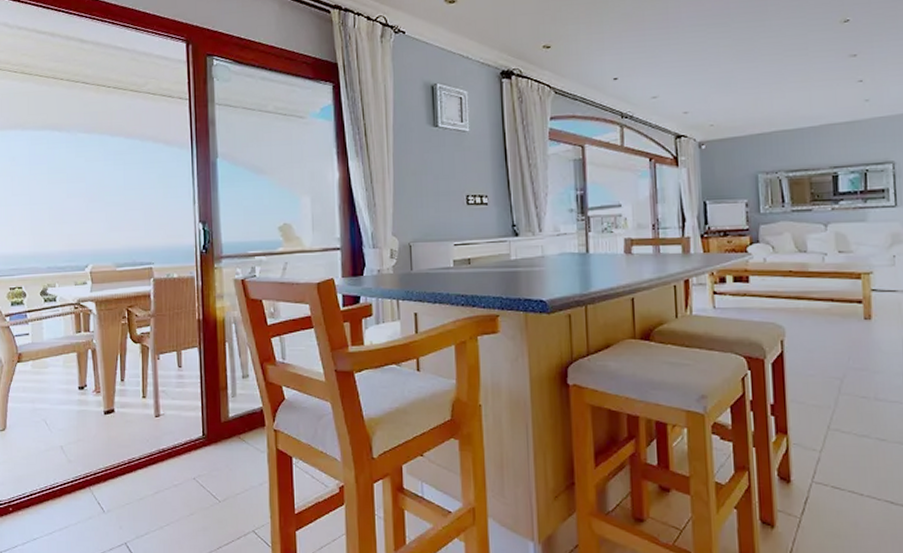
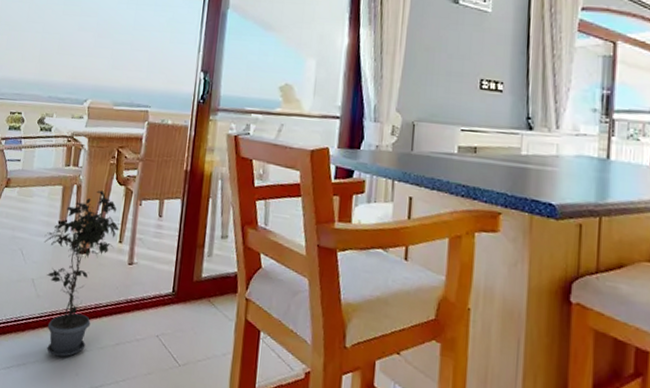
potted plant: none [66,351,142,515] -> present [43,190,122,358]

